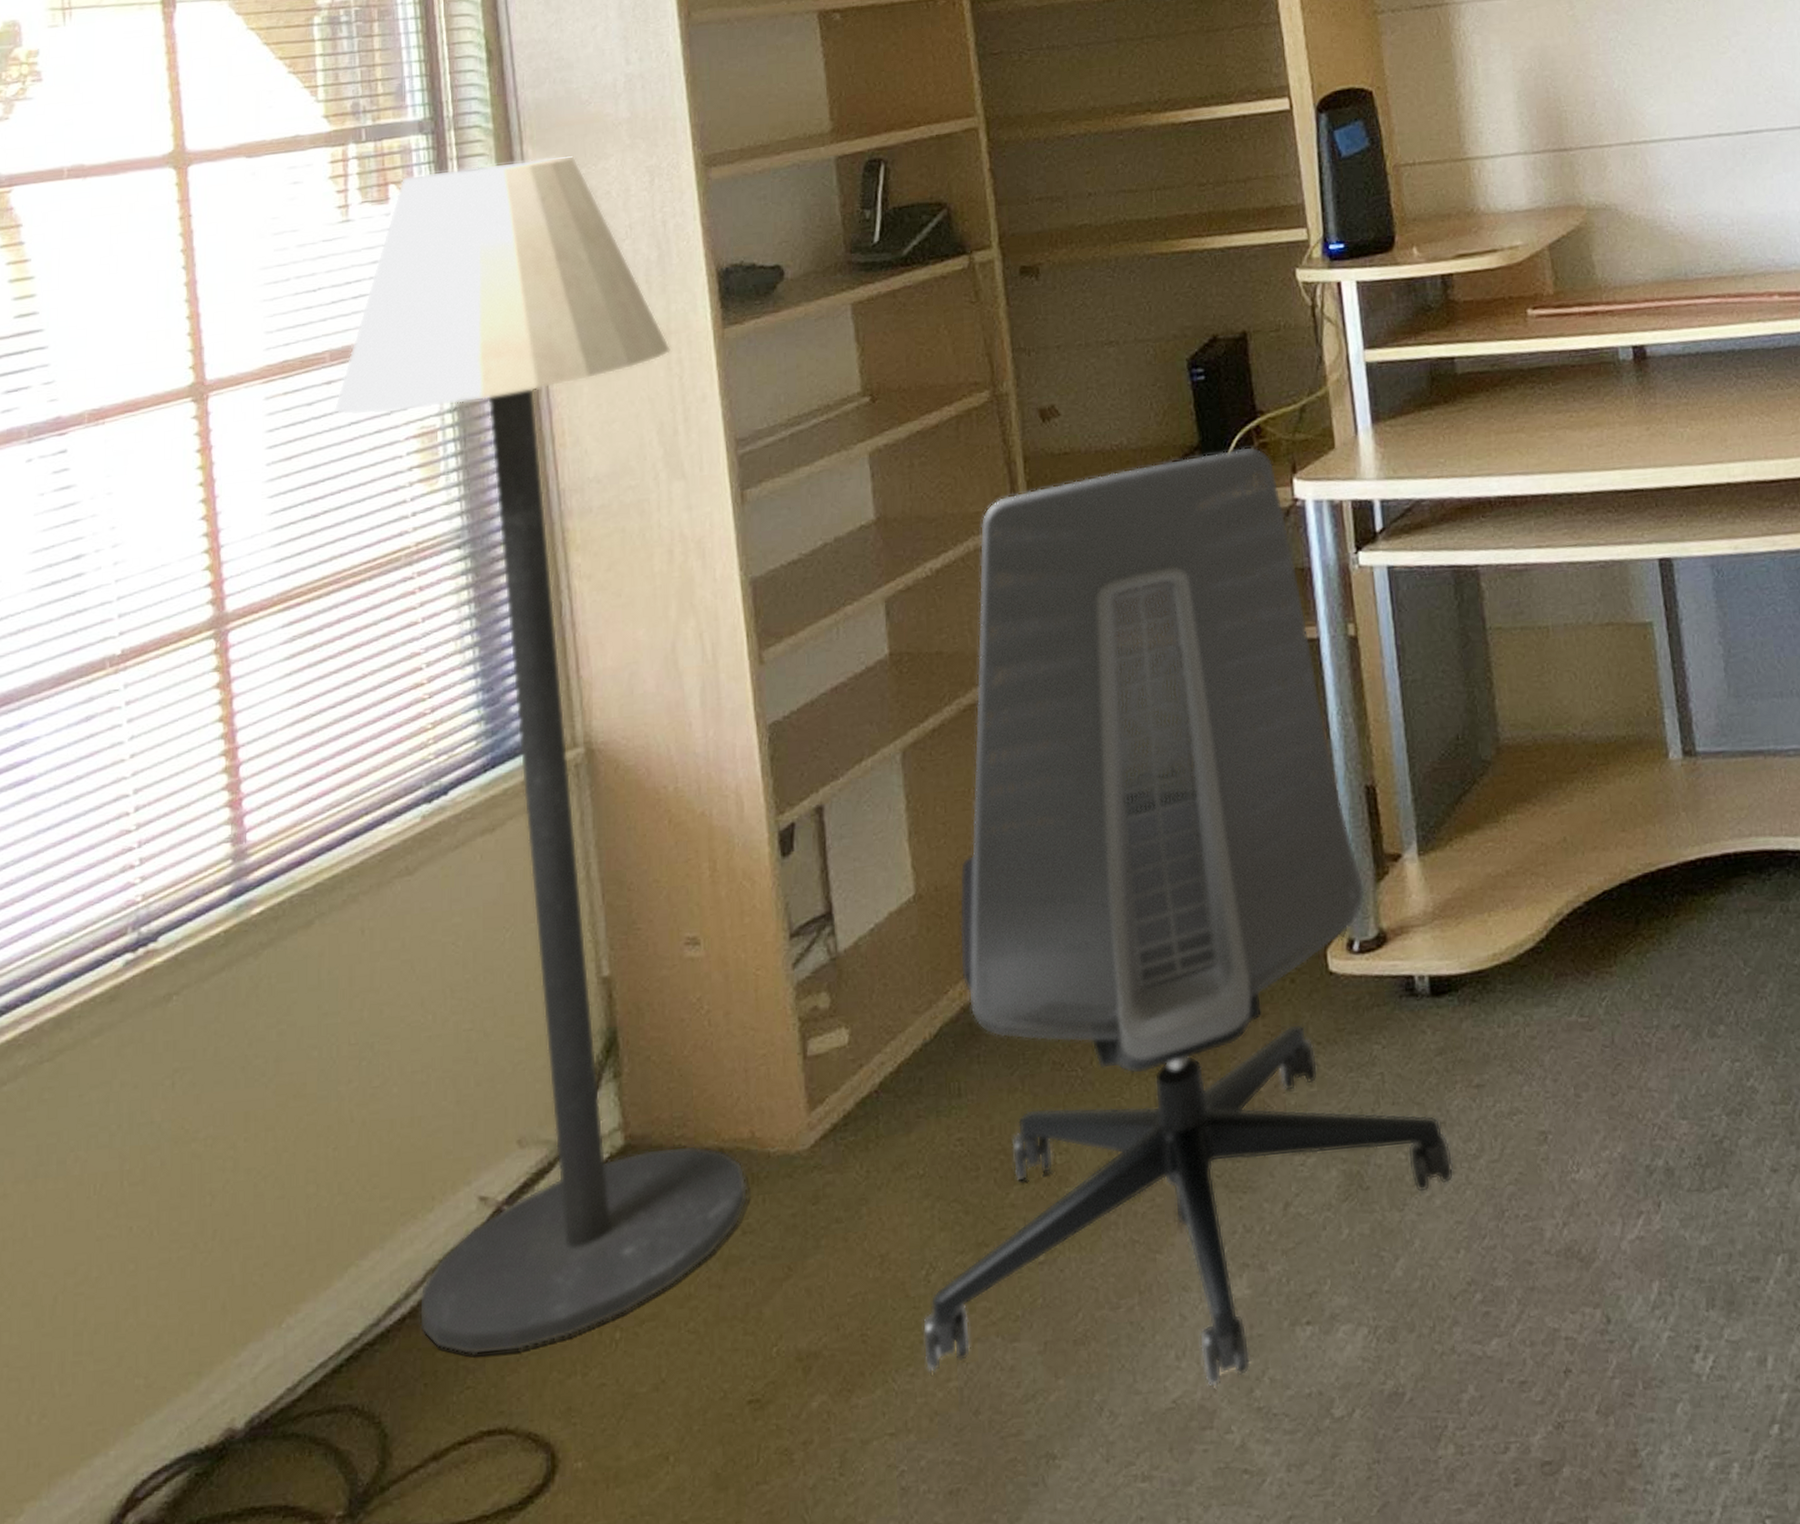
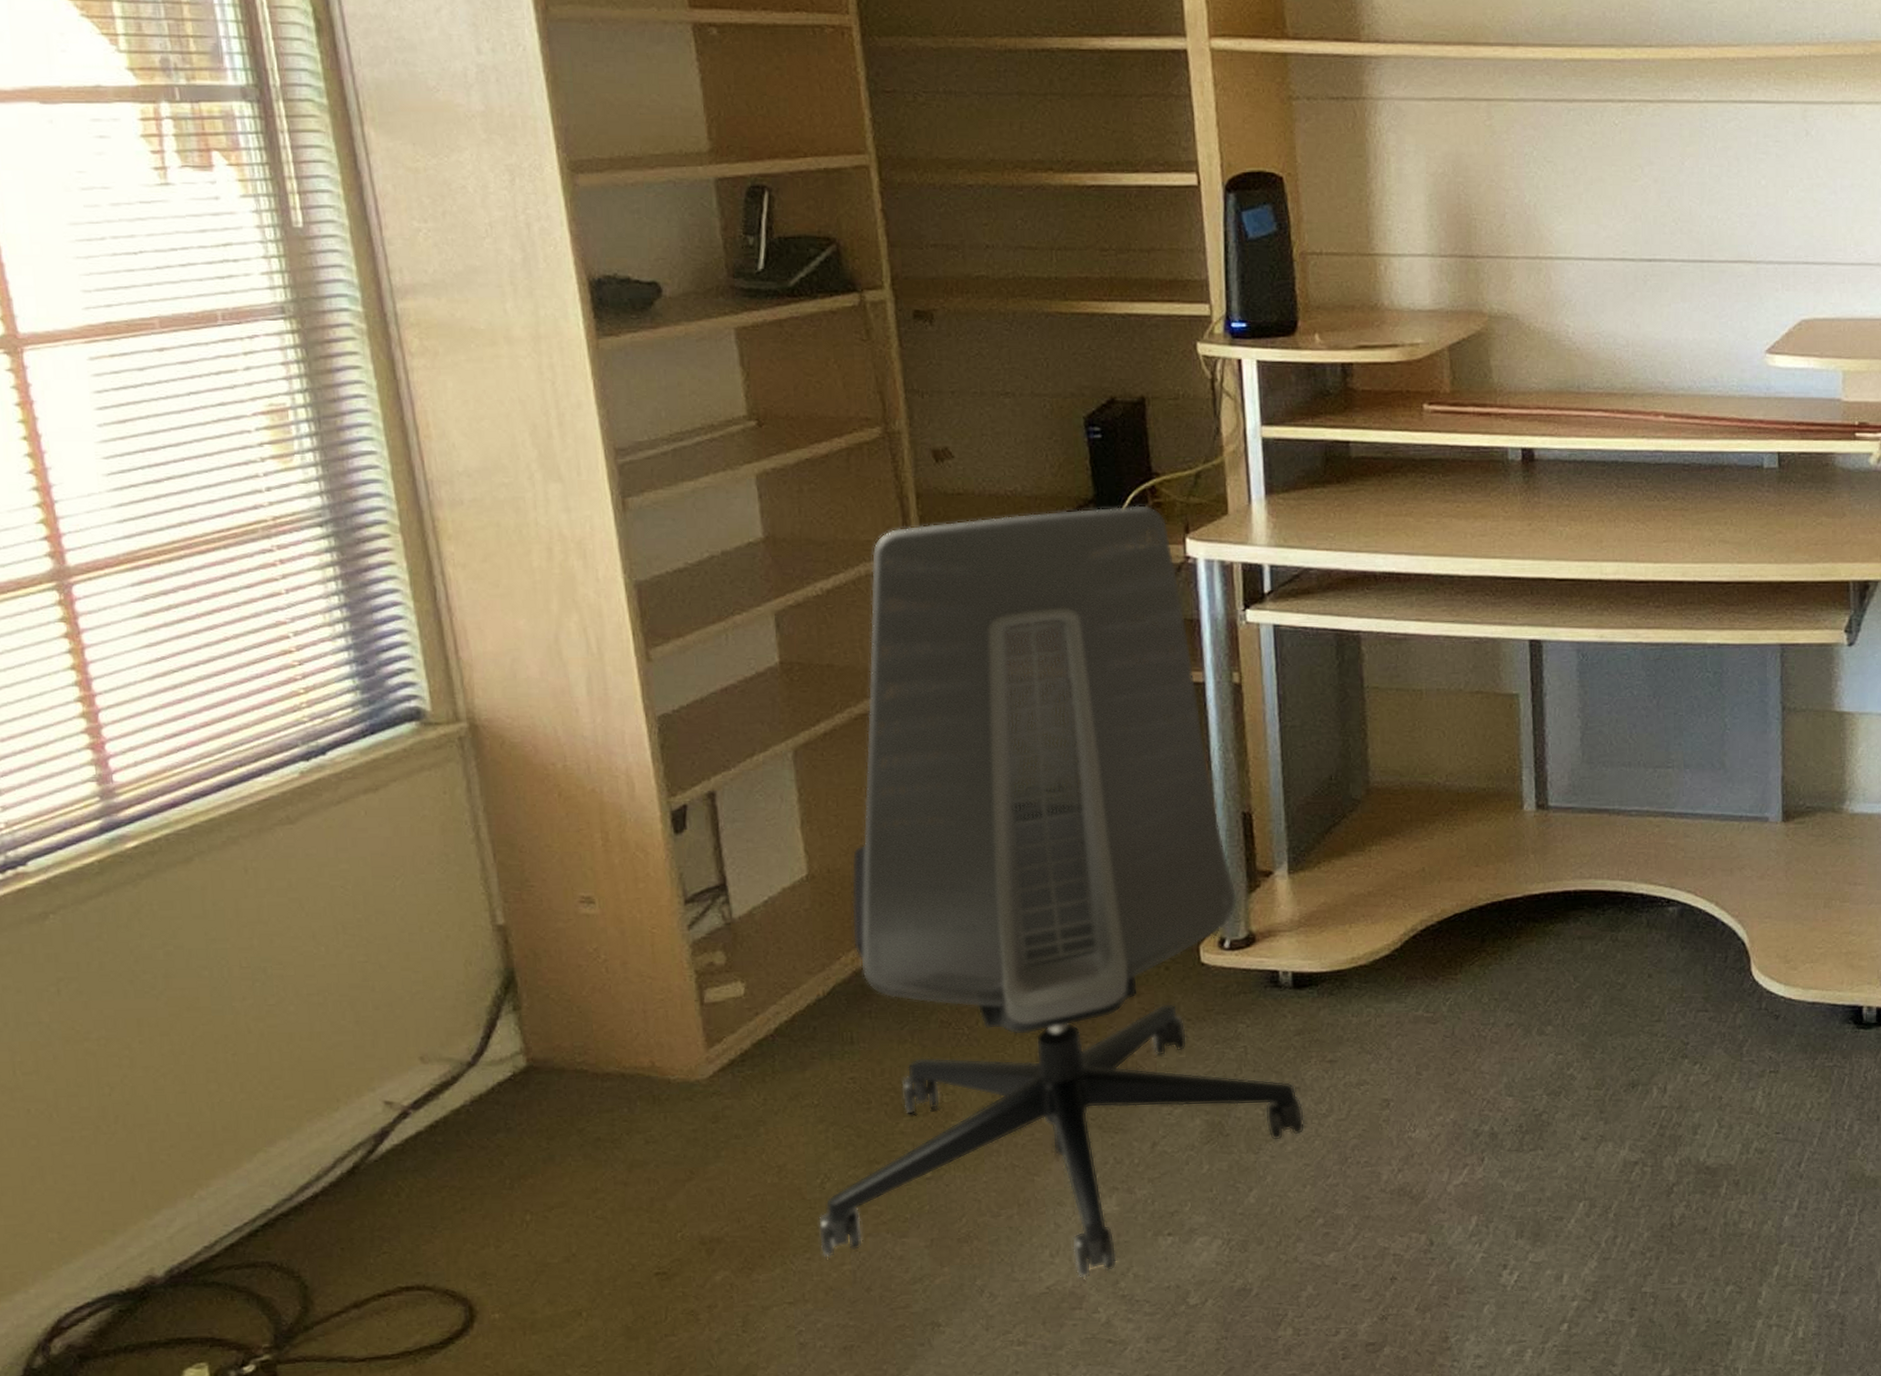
floor lamp: present [334,155,748,1355] -> none [169,142,650,1227]

